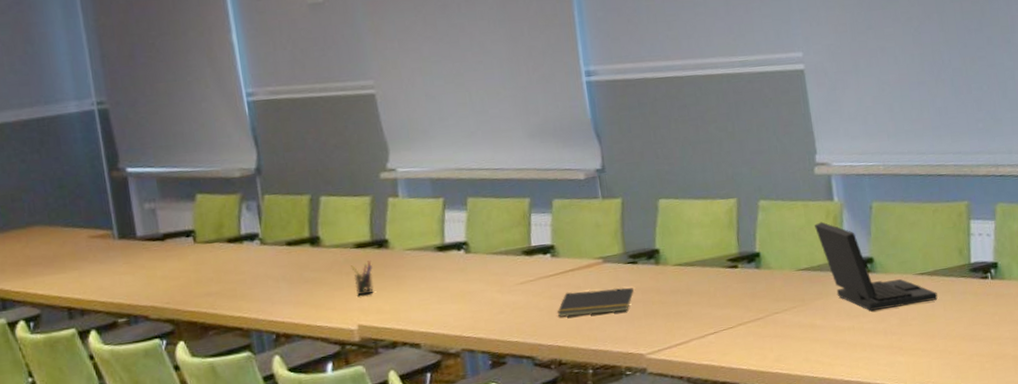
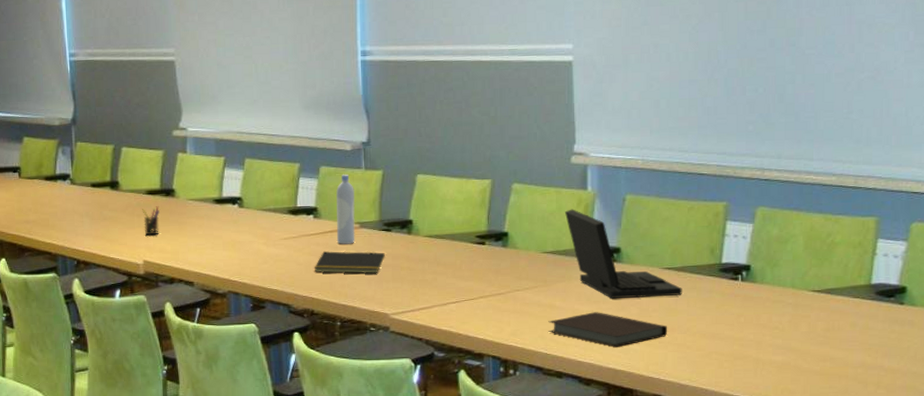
bottle: none [573,205,600,283] -> present [336,174,355,244]
notebook: none [811,326,929,361] -> present [548,312,668,347]

